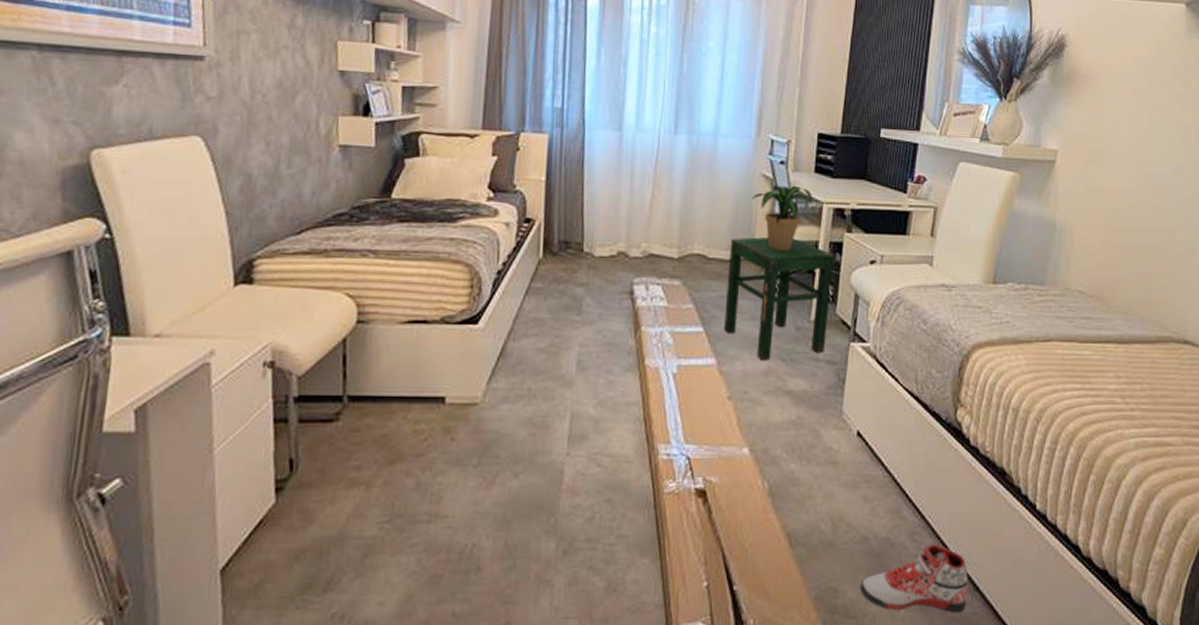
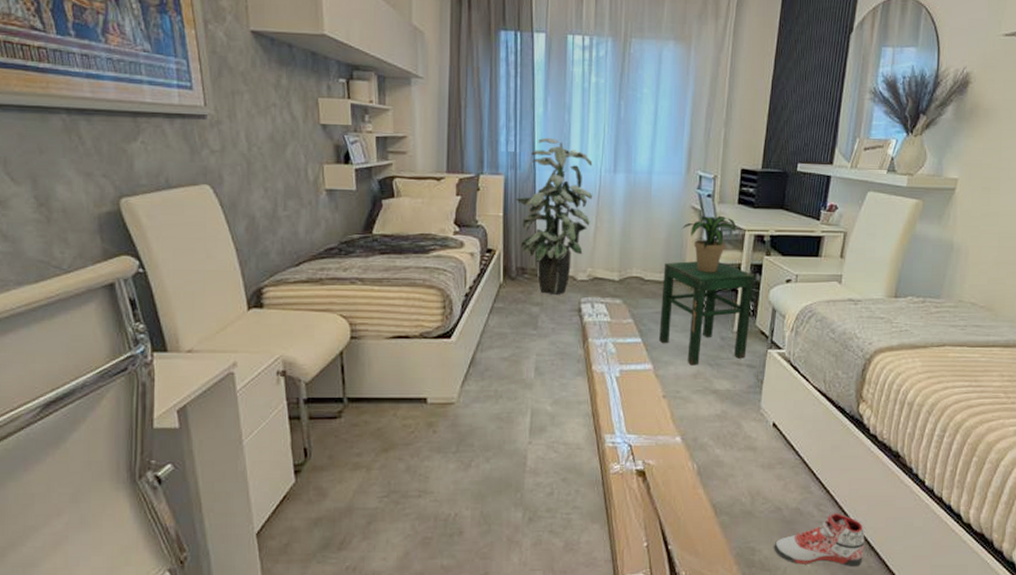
indoor plant: none [560,92,651,273] -> present [515,137,593,294]

